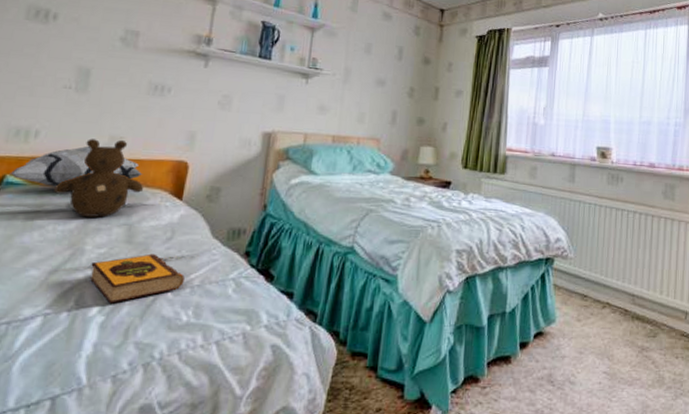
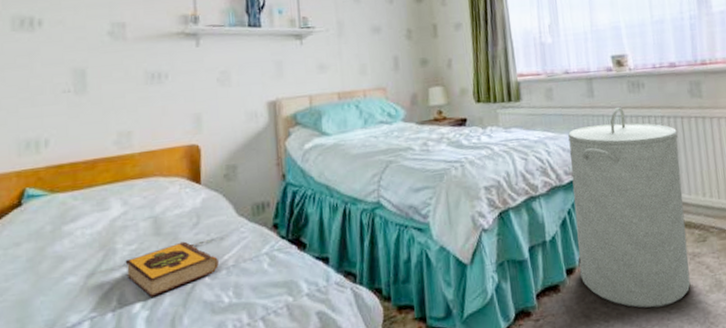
decorative pillow: present [9,146,143,187] -> none [28,147,158,193]
teddy bear: present [54,139,144,218] -> none [74,135,162,217]
laundry hamper: none [533,195,647,393] -> present [568,106,691,308]

